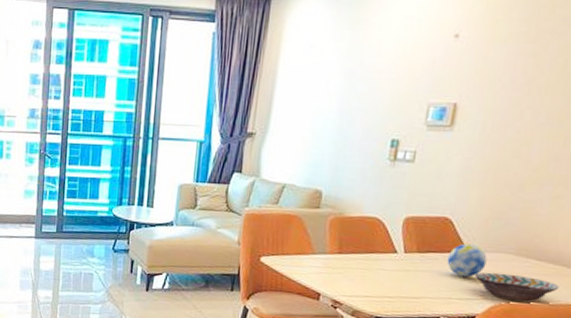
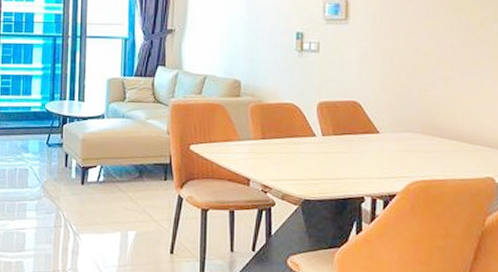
decorative ball: present [446,243,487,278] -> none [362,125,397,157]
decorative bowl: present [474,272,560,302] -> none [388,151,466,178]

